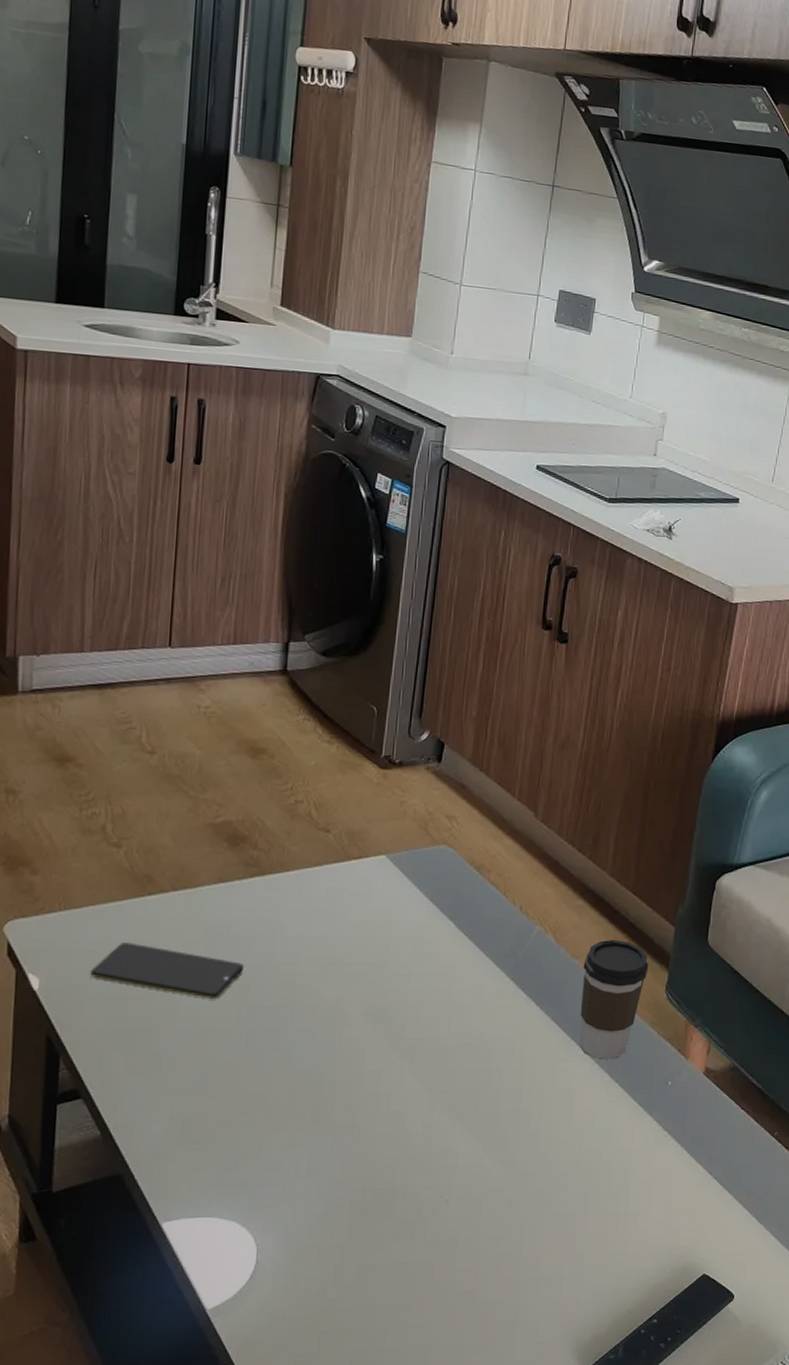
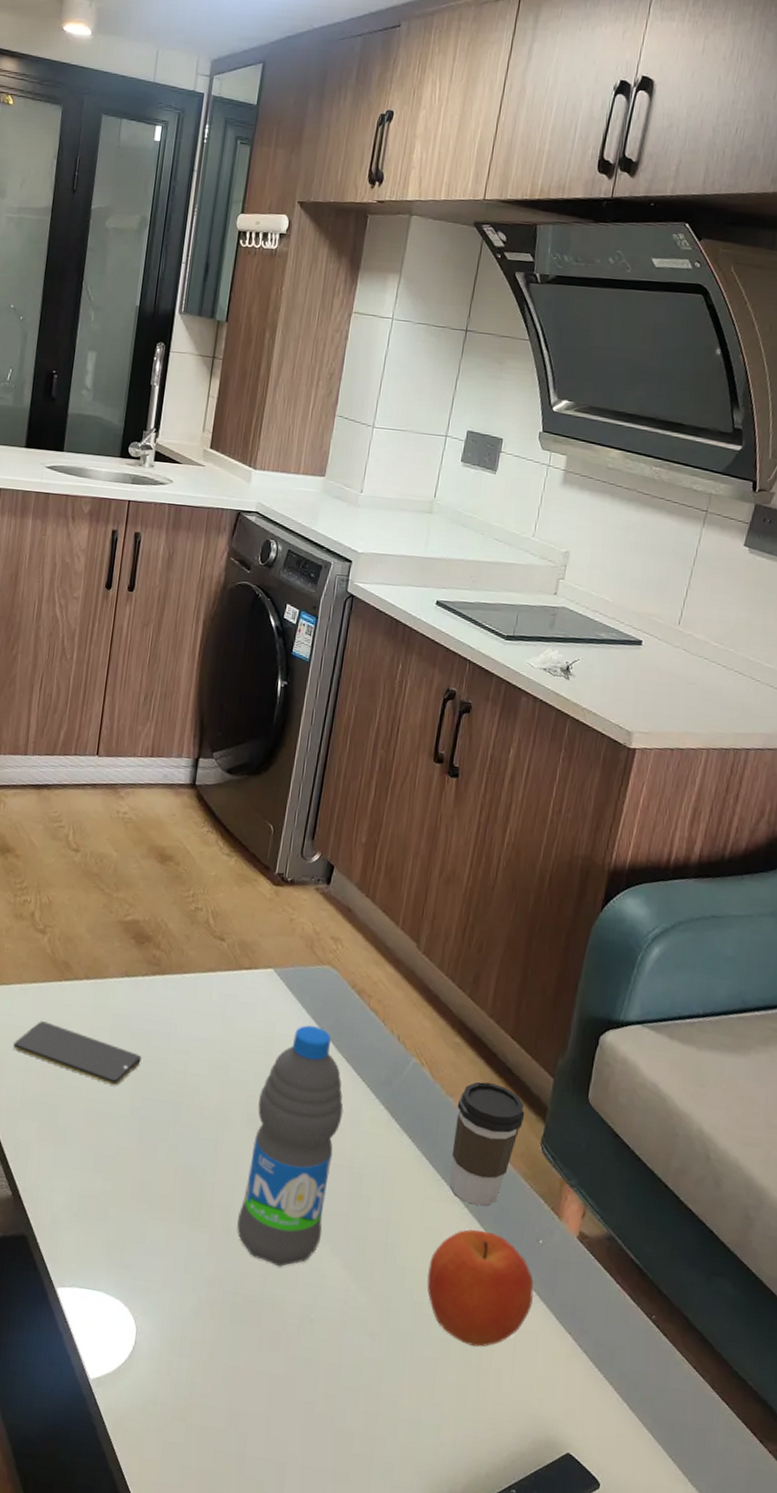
water bottle: none [362,908,468,1154] -> present [237,1025,344,1267]
fruit: none [562,1082,665,1194] -> present [427,1229,534,1347]

